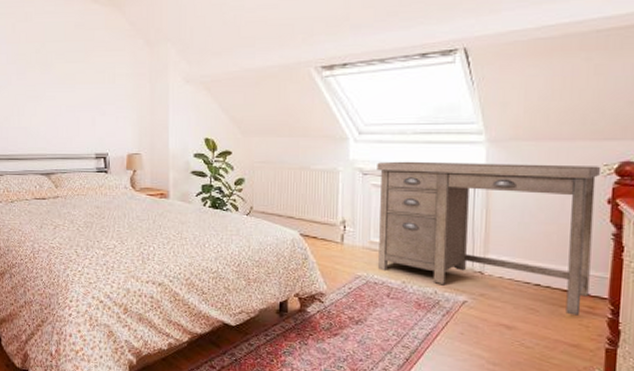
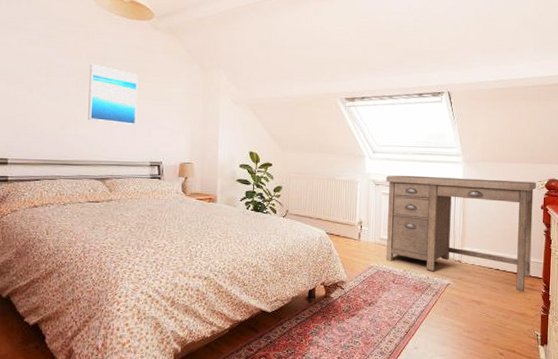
wall art: none [29,47,79,114] -> present [88,63,138,125]

